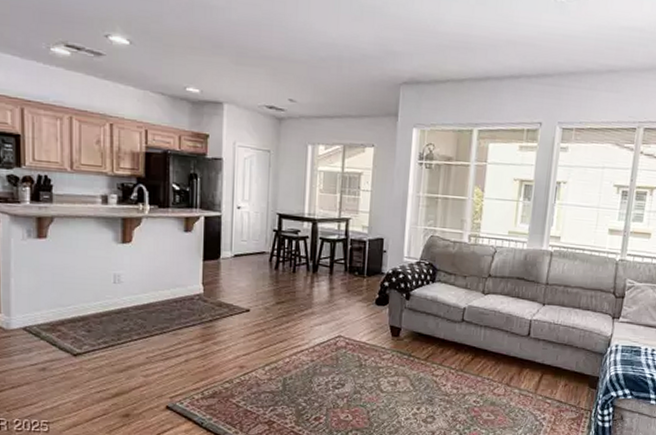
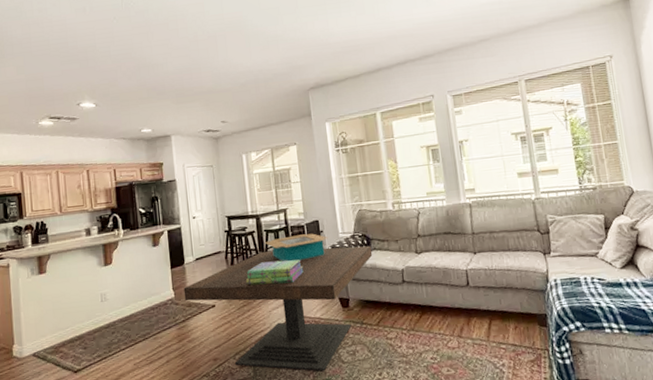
coffee table: none [215,261,437,397] -> present [183,245,373,371]
stack of books: none [289,272,357,300] -> present [245,259,304,286]
cardboard box: none [317,249,391,279] -> present [264,233,328,262]

